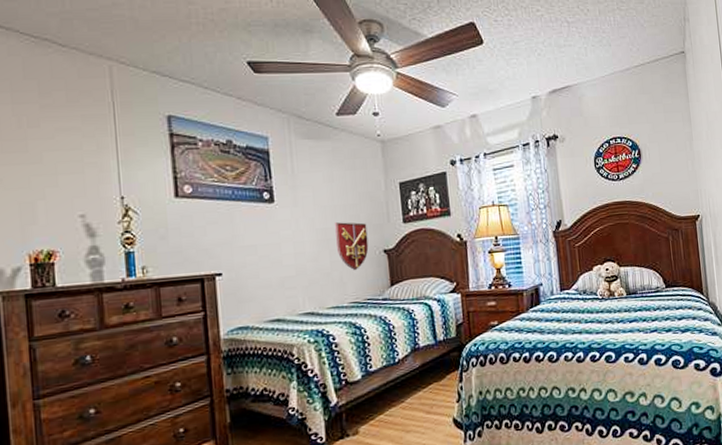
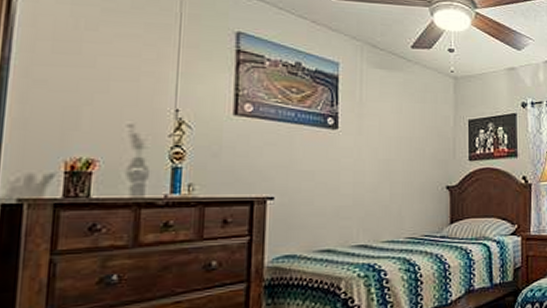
decorative shield: present [334,222,369,271] -> none [397,155,431,206]

